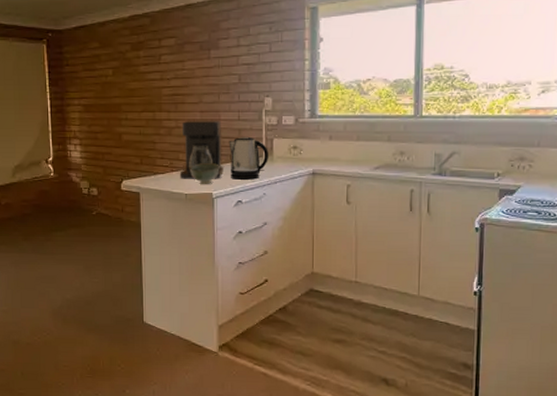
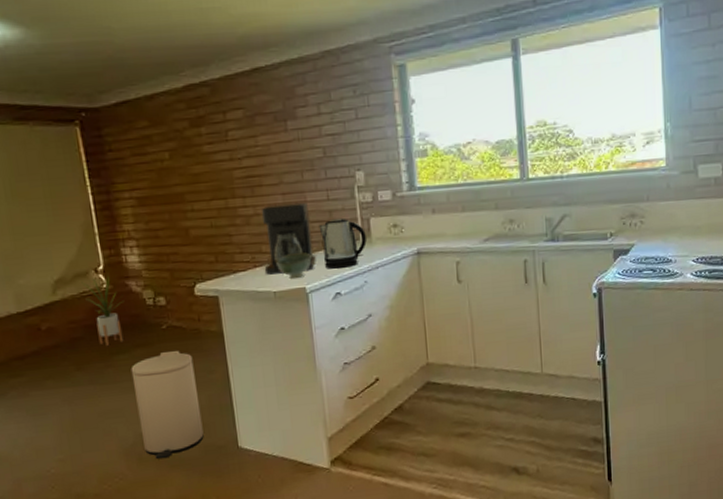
house plant: none [35,166,66,223] -> present [81,275,124,346]
pedal bin: none [65,233,116,323] -> present [130,350,204,460]

